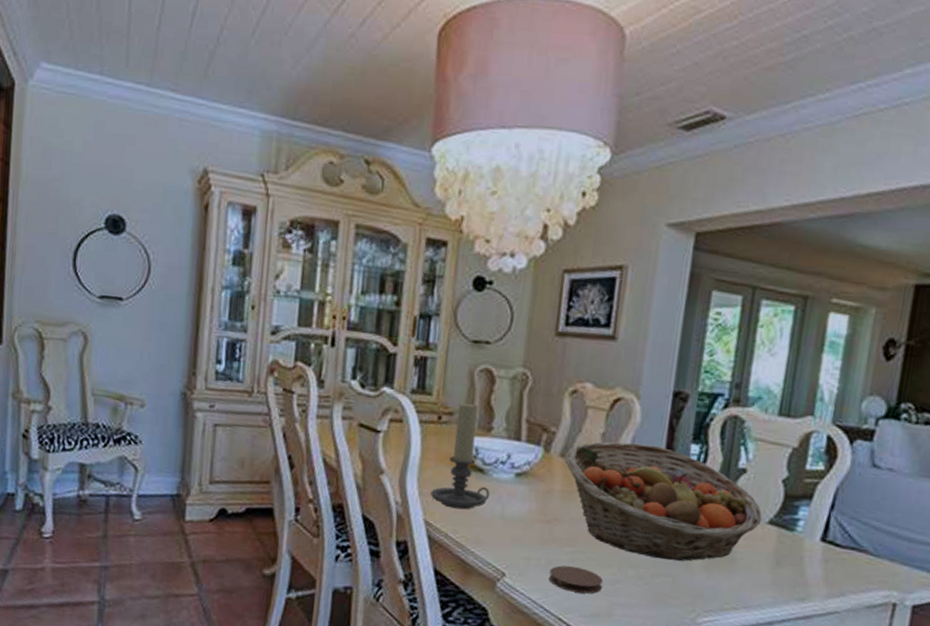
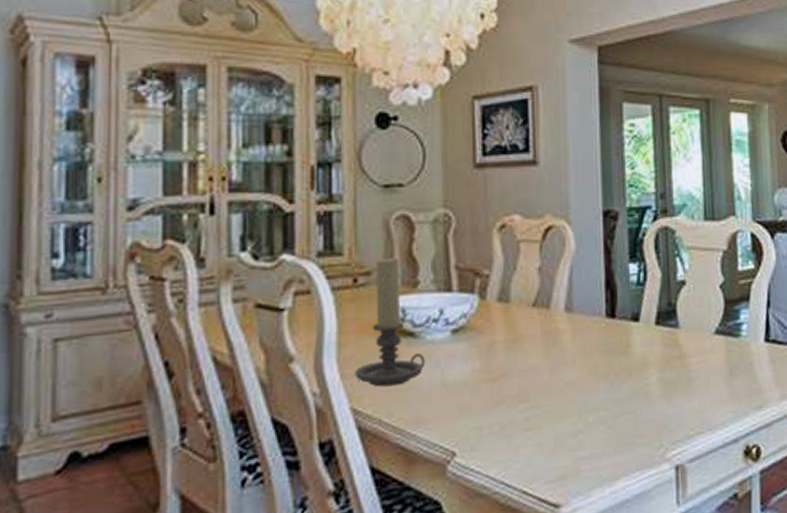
coaster: present [549,565,604,594] -> none [505,425,565,456]
fruit basket: present [564,441,762,561] -> none [503,271,708,396]

